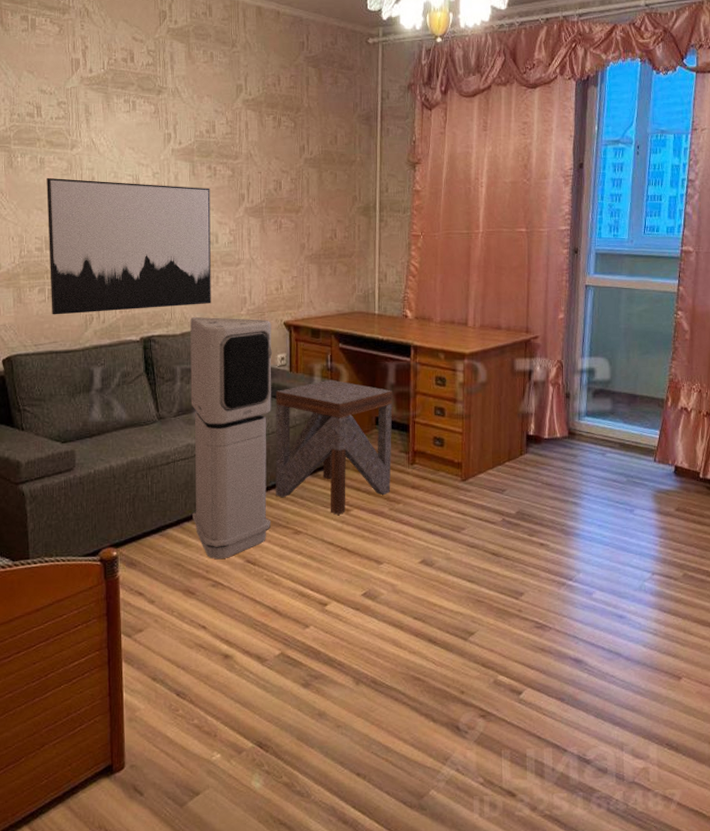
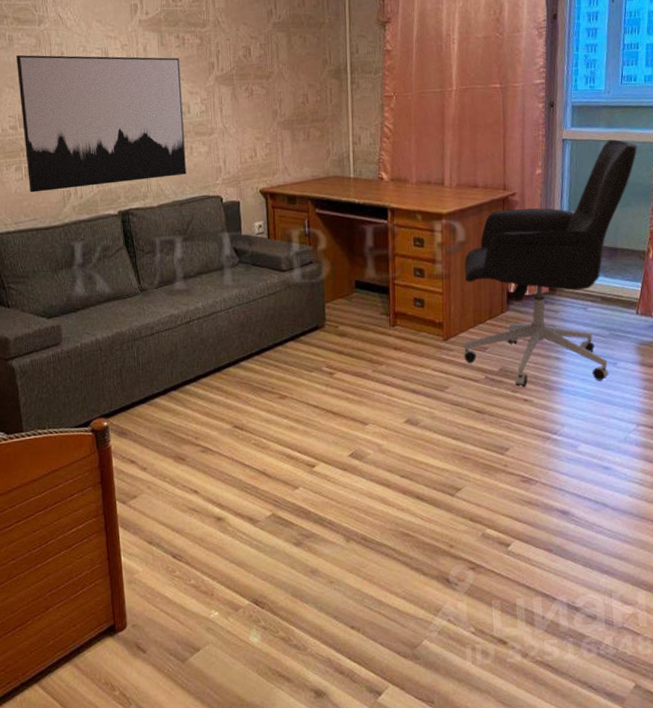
air purifier: present [190,317,273,560] -> none [166,187,256,426]
side table: present [275,379,393,515] -> none [255,245,373,378]
office chair: none [481,288,658,531] -> present [463,139,637,387]

